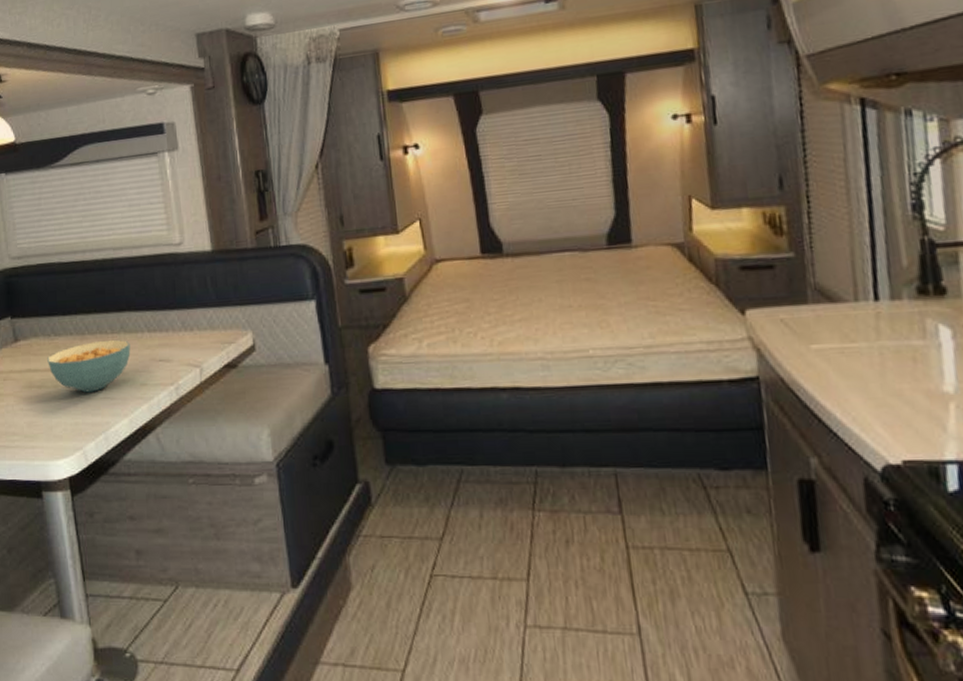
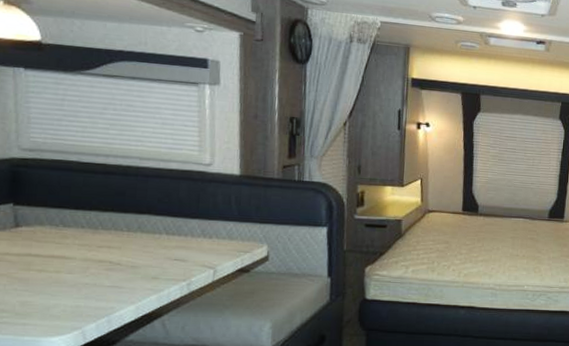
cereal bowl: present [47,339,131,393] -> none [52,236,146,280]

